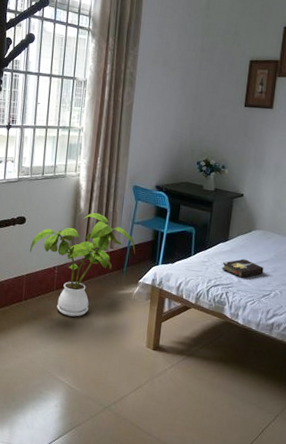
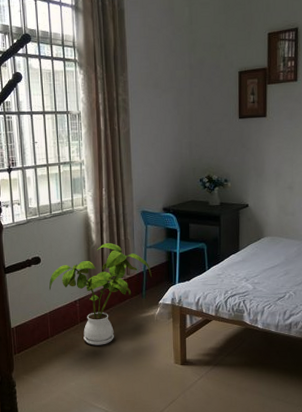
hardback book: present [221,259,264,278] -> none [236,266,276,285]

